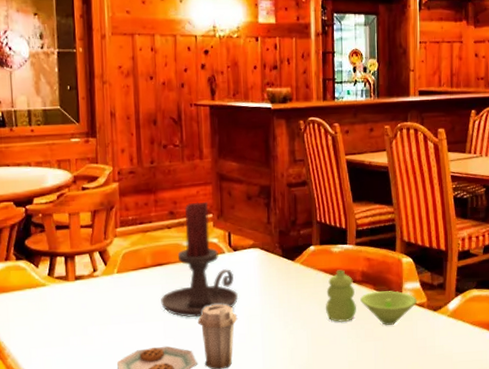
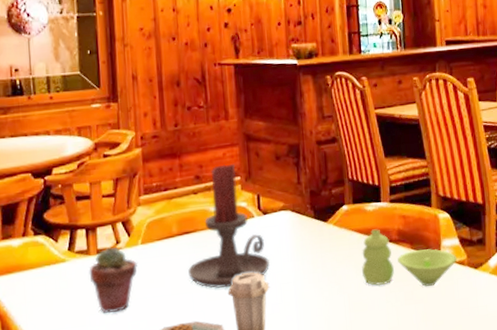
potted succulent: none [67,274,114,335] -> present [89,247,138,313]

